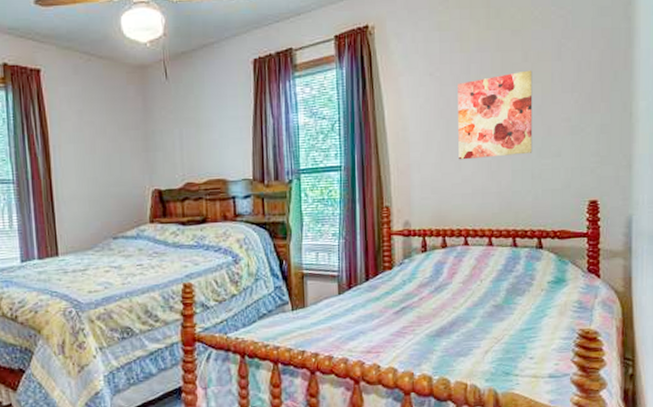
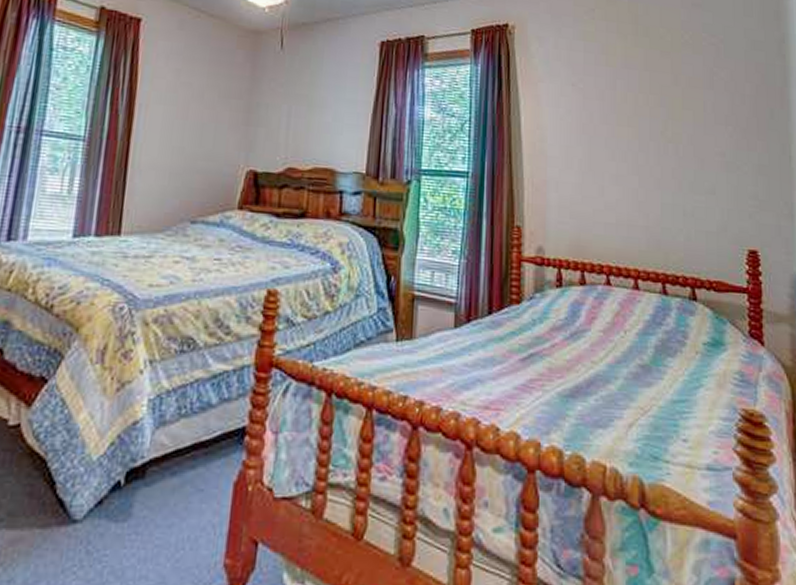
wall art: present [458,70,533,160] -> none [602,95,684,187]

